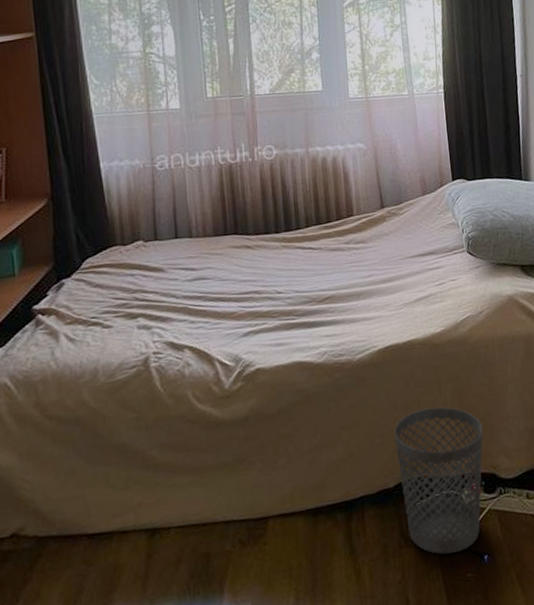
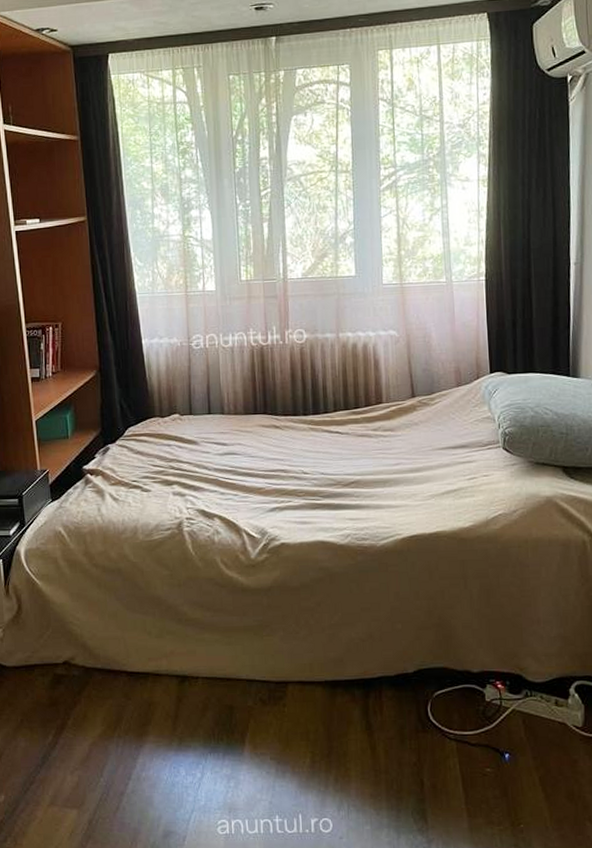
wastebasket: present [394,407,483,554] -> none [416,601,510,746]

